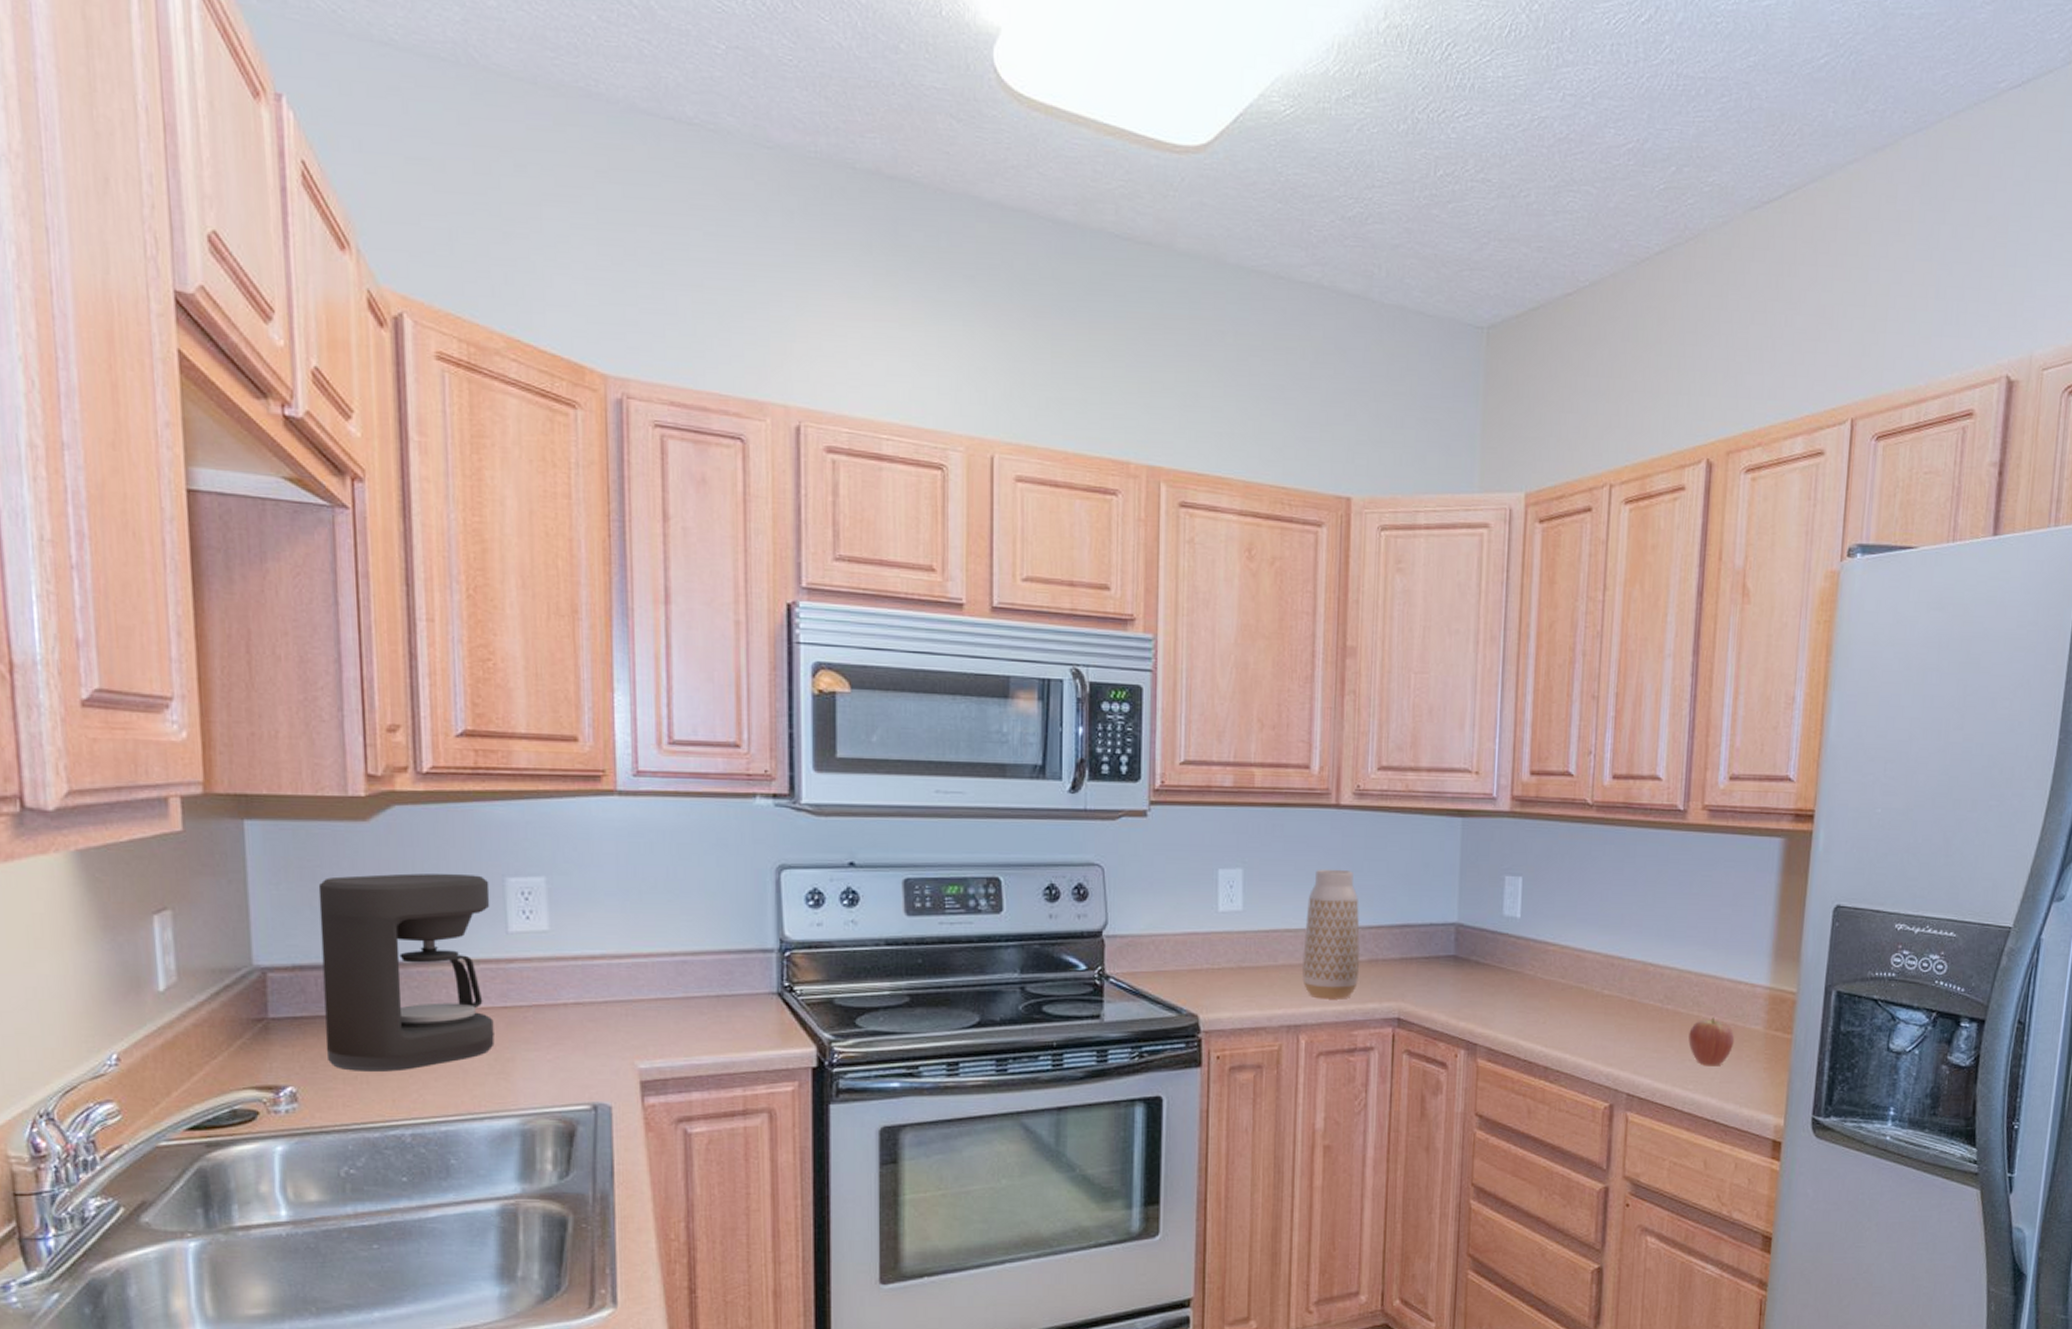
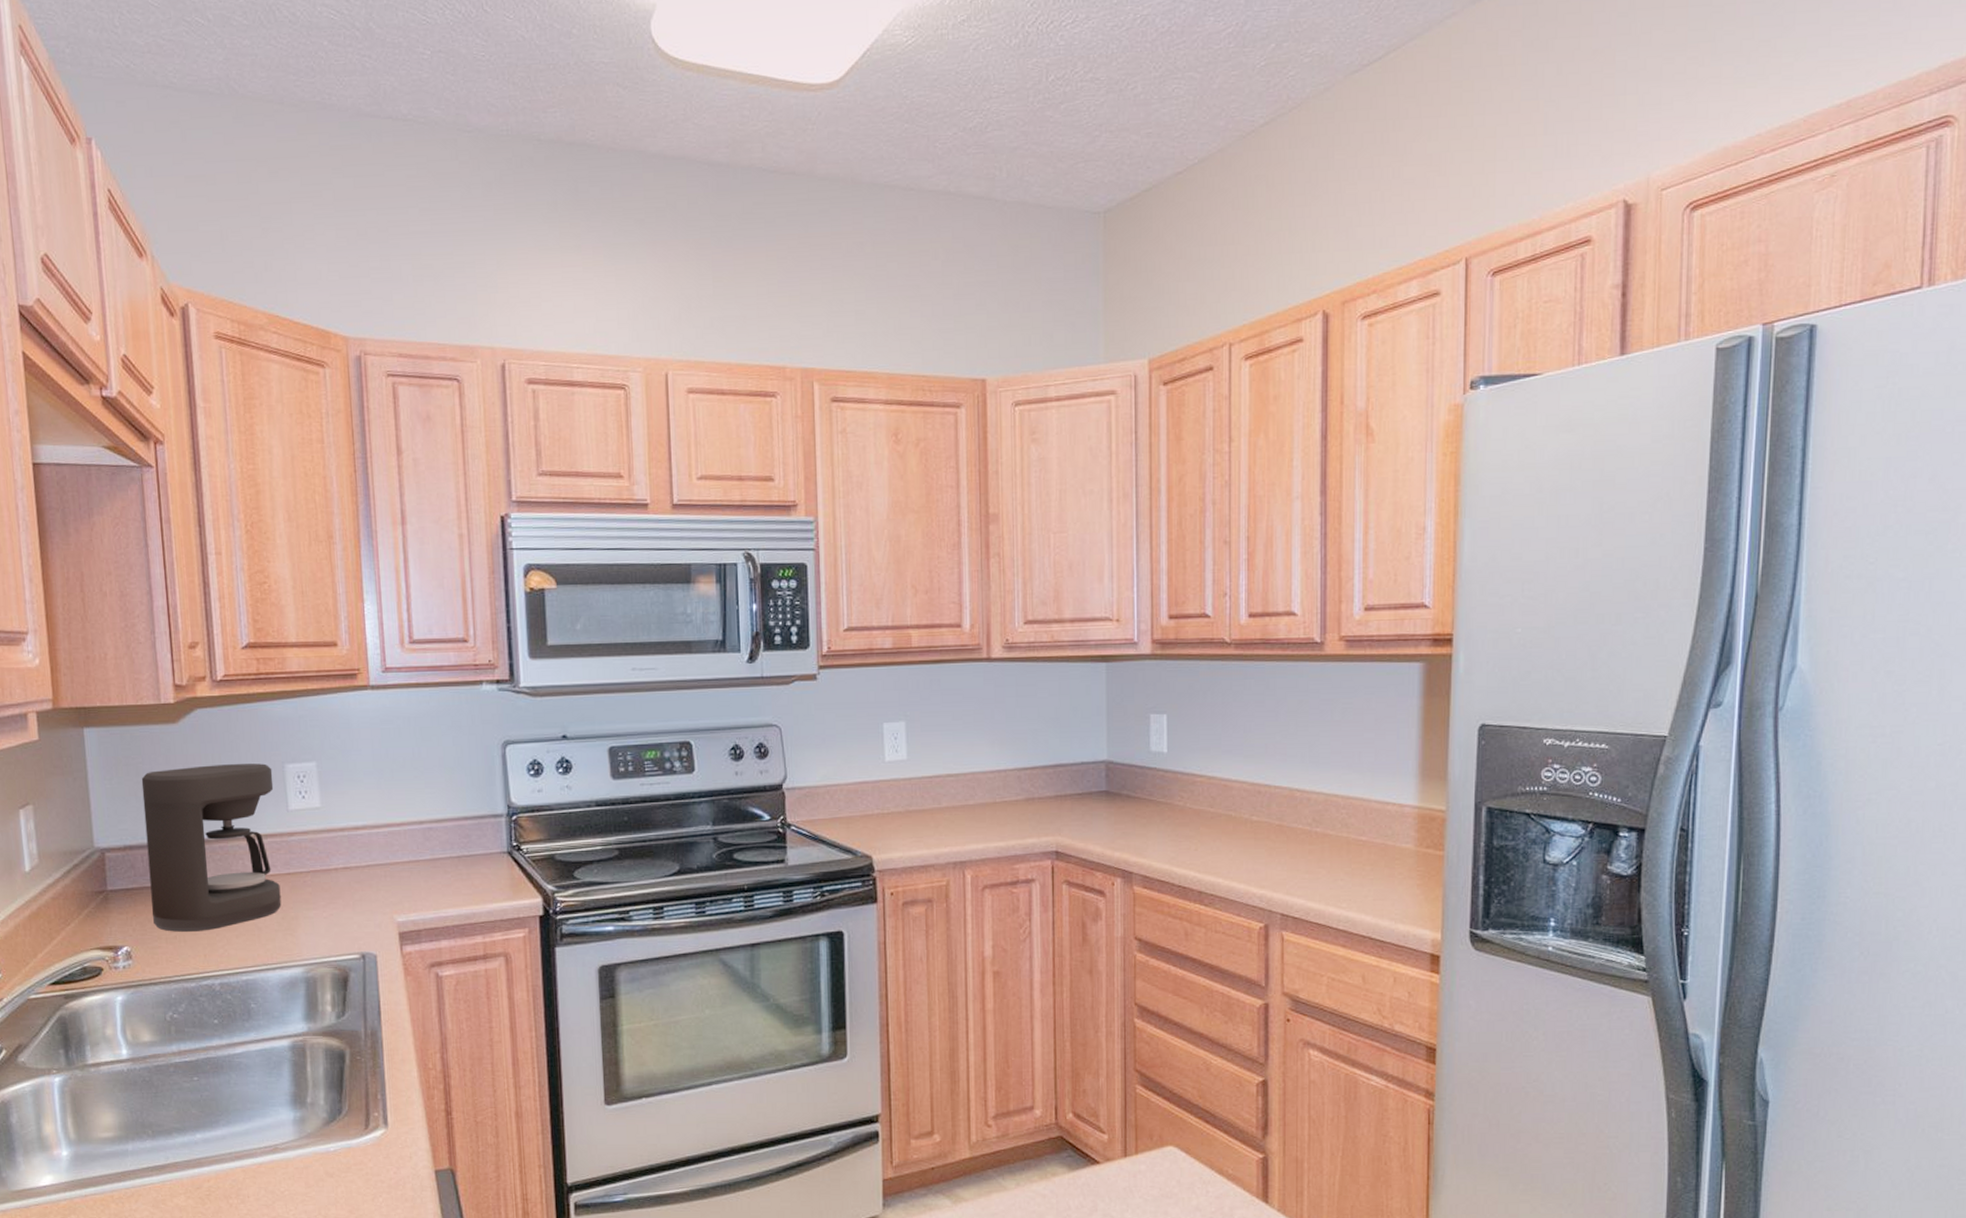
vase: present [1302,869,1360,999] -> none [964,717,1018,837]
fruit: present [1688,1017,1735,1066] -> none [1339,838,1386,885]

